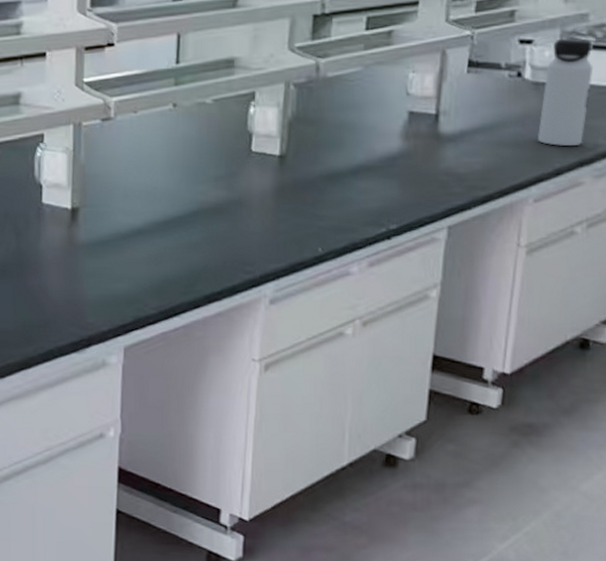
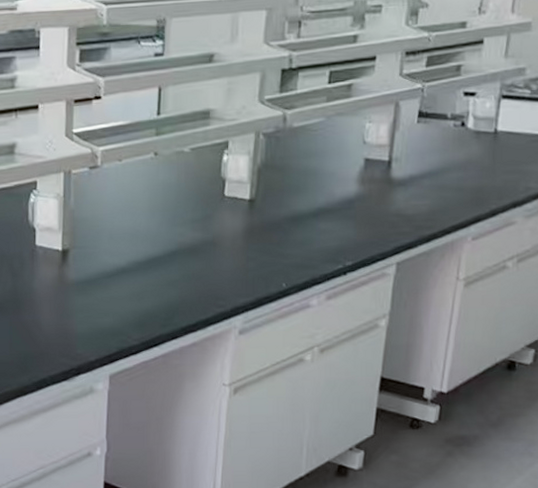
water bottle: present [538,38,594,146] -> none [478,90,528,189]

